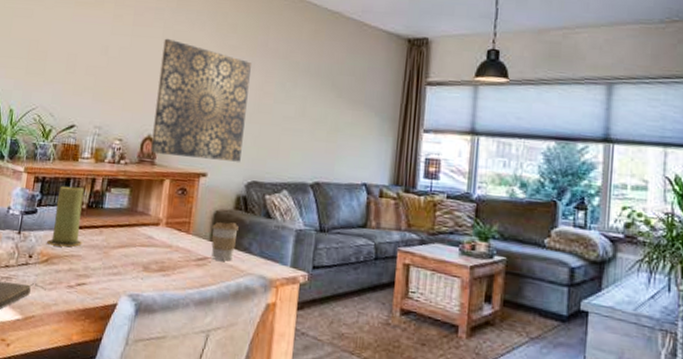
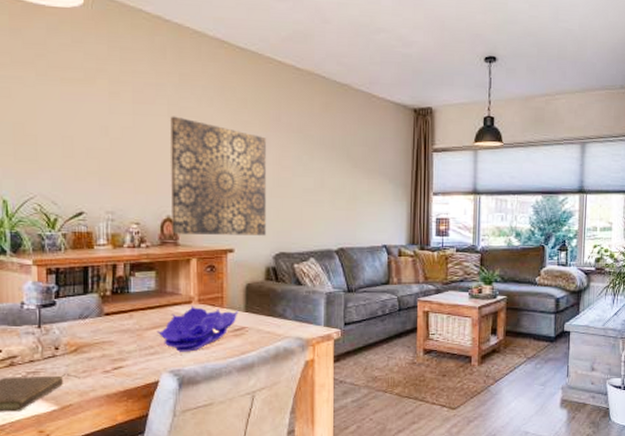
candle: present [47,186,84,247] -> none [73,275,112,335]
decorative bowl: none [122,228,204,277] -> present [156,306,239,352]
coffee cup: present [211,222,239,261] -> none [245,293,271,328]

